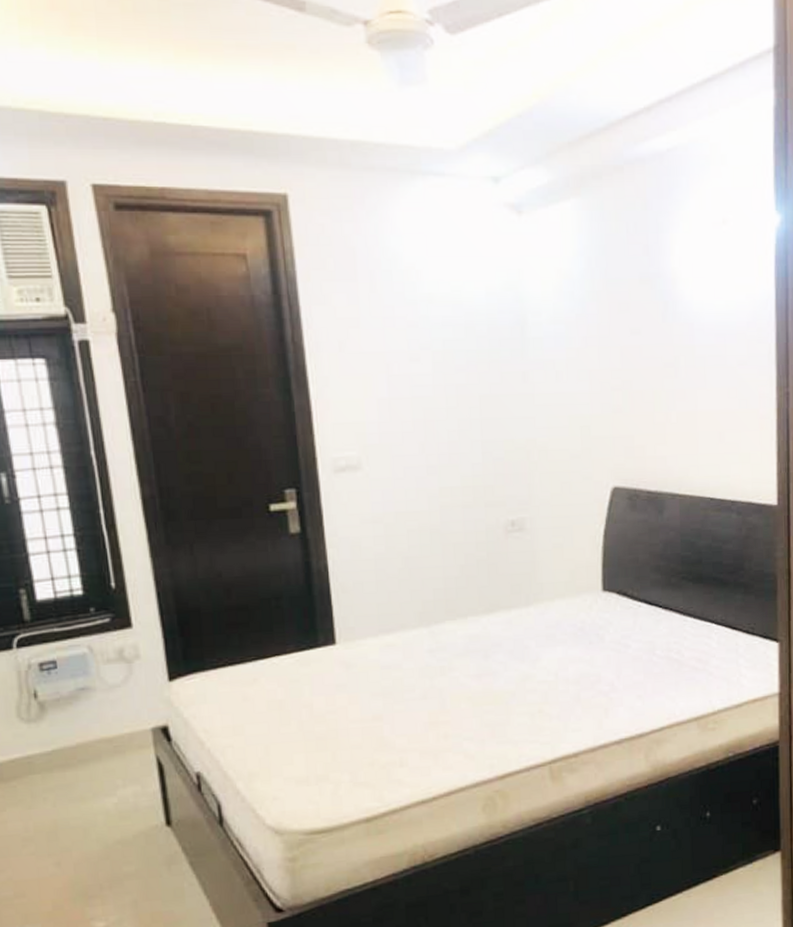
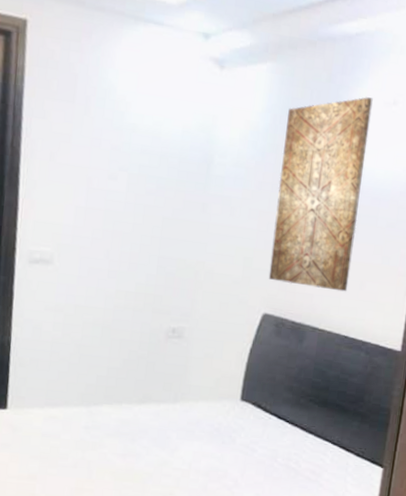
wall art: none [604,220,705,449] -> present [268,97,373,292]

